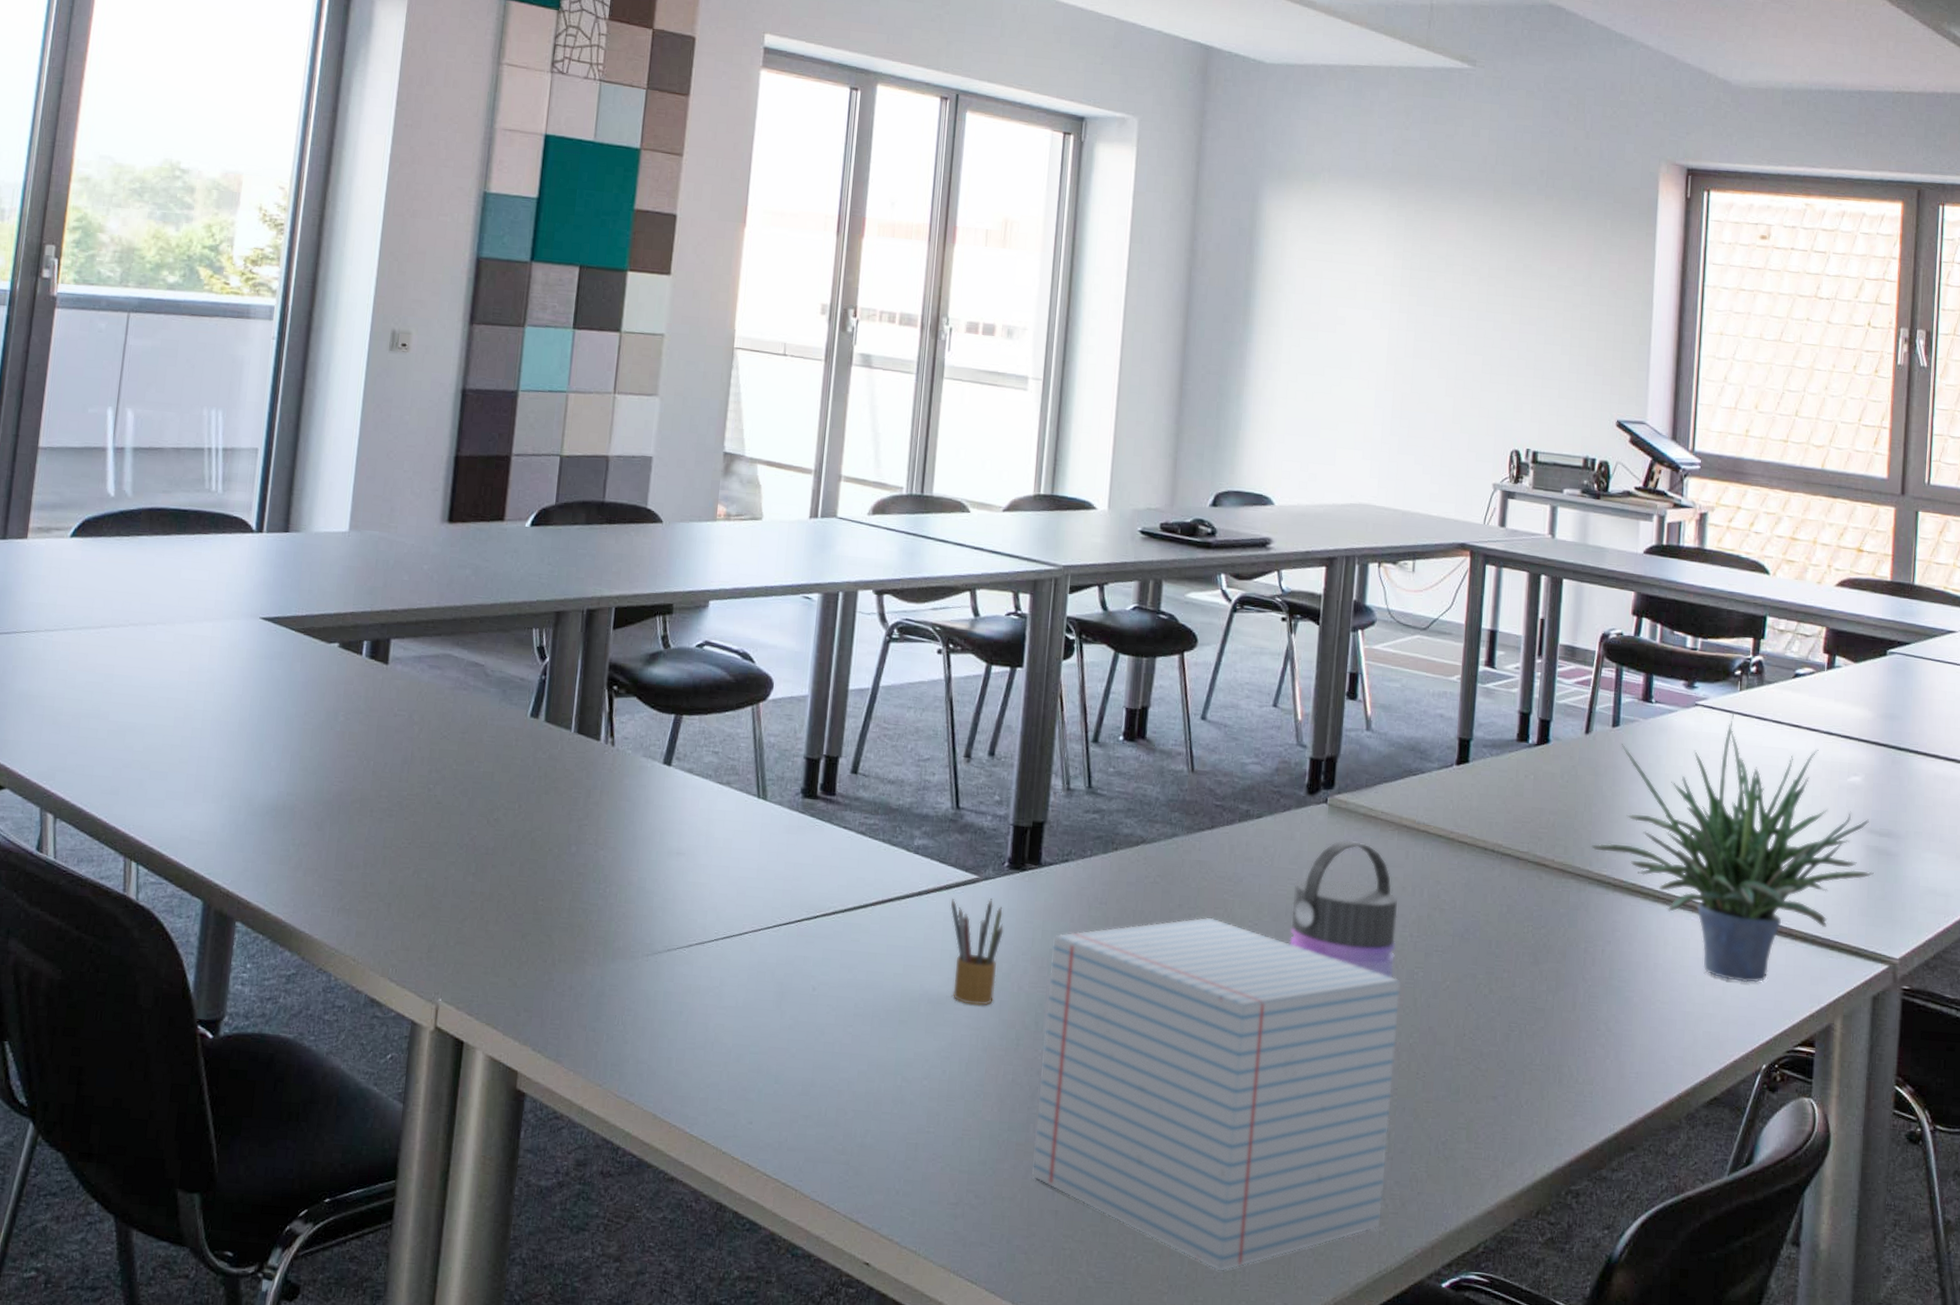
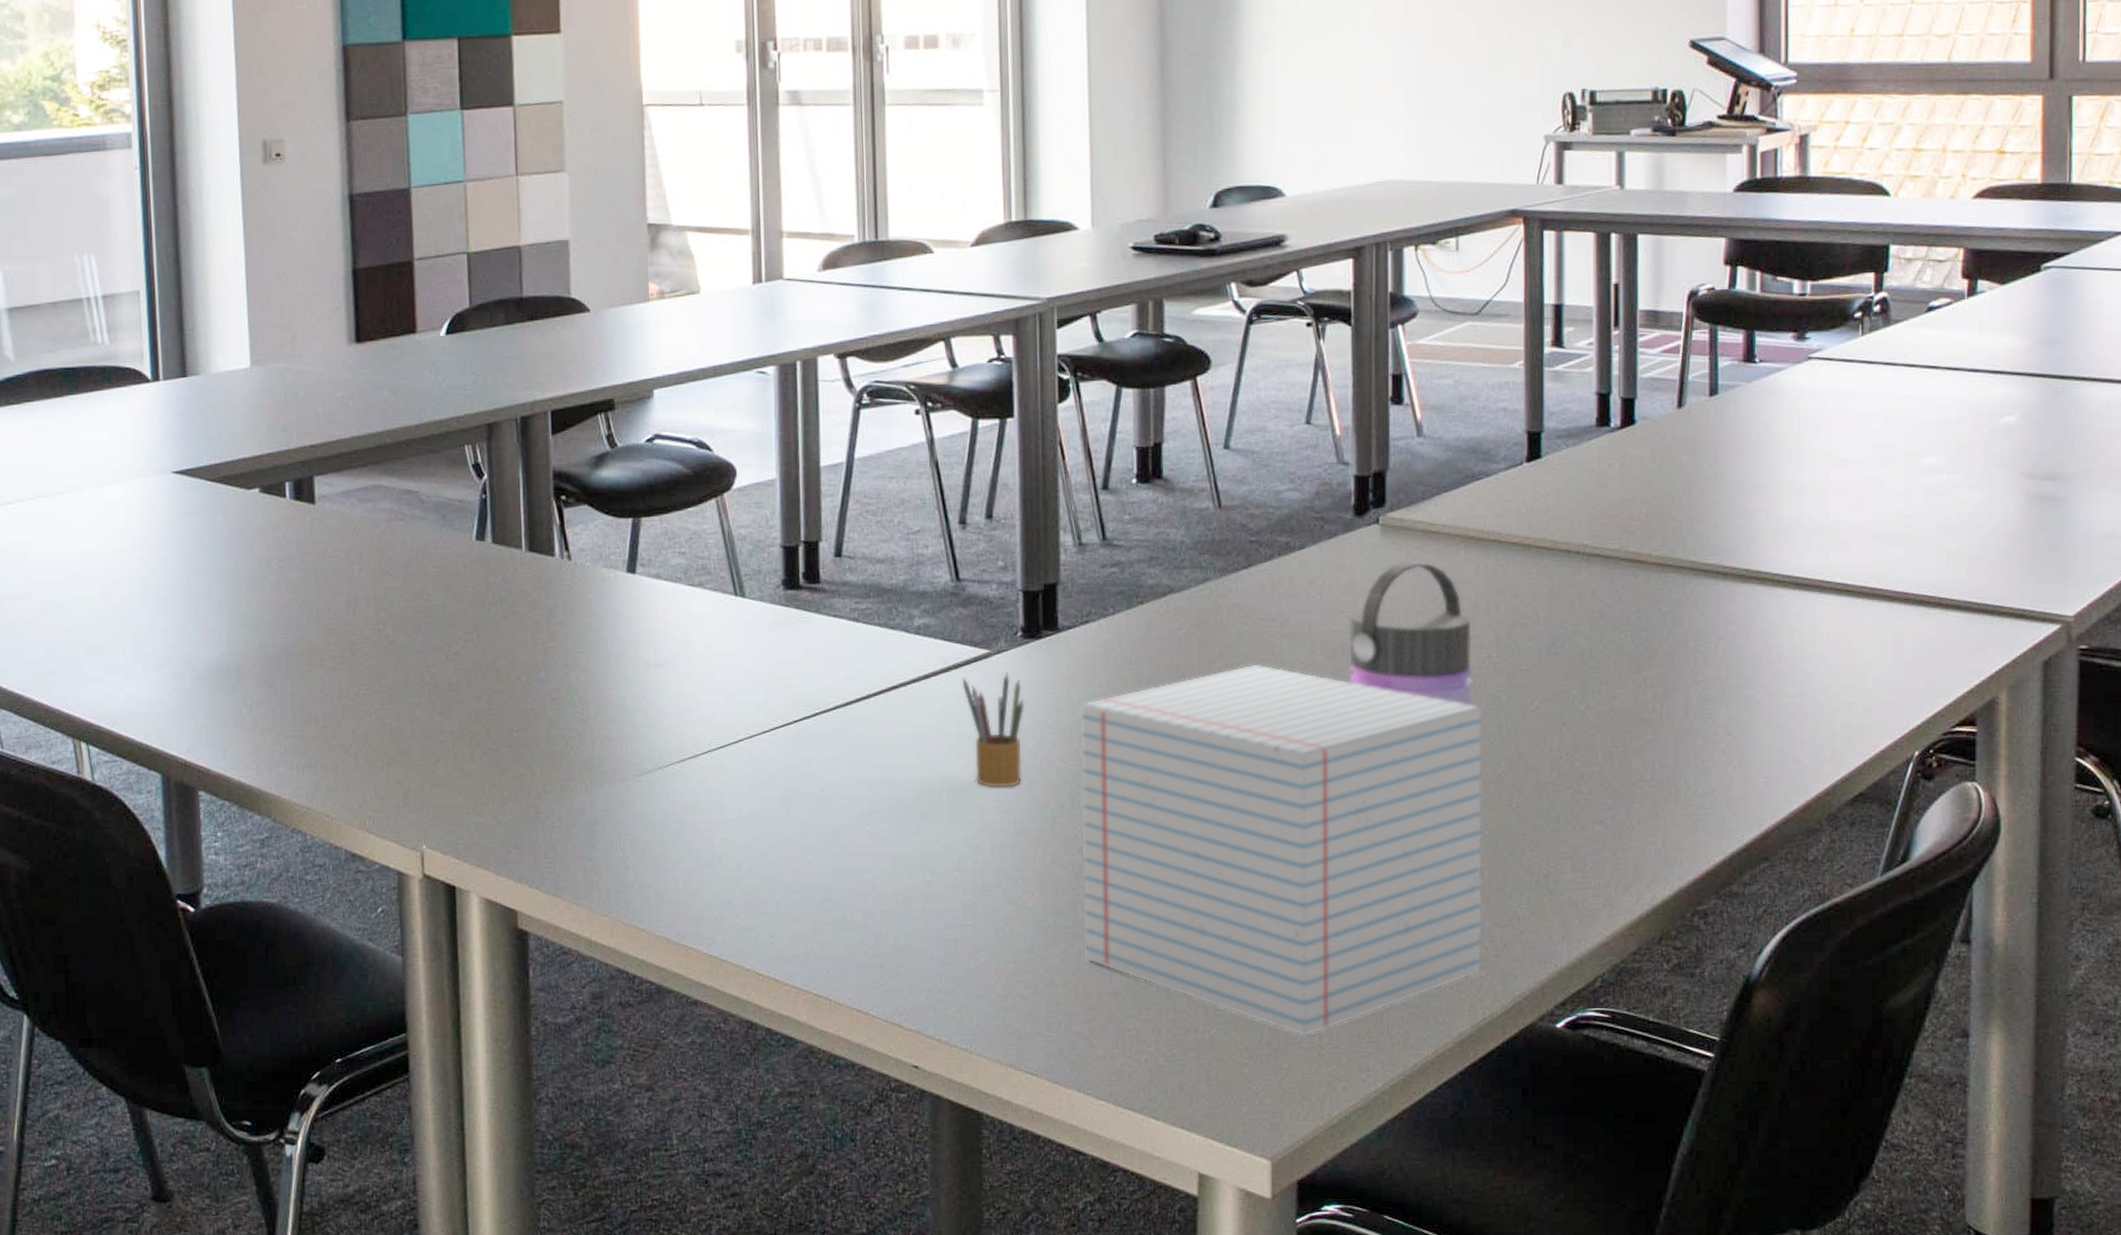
potted plant: present [1590,713,1874,983] -> none [1693,362,2038,664]

